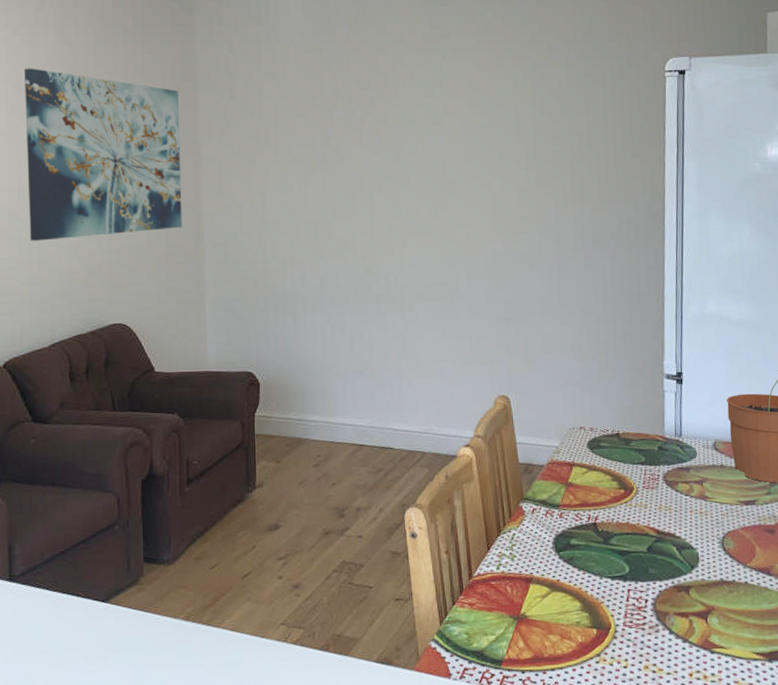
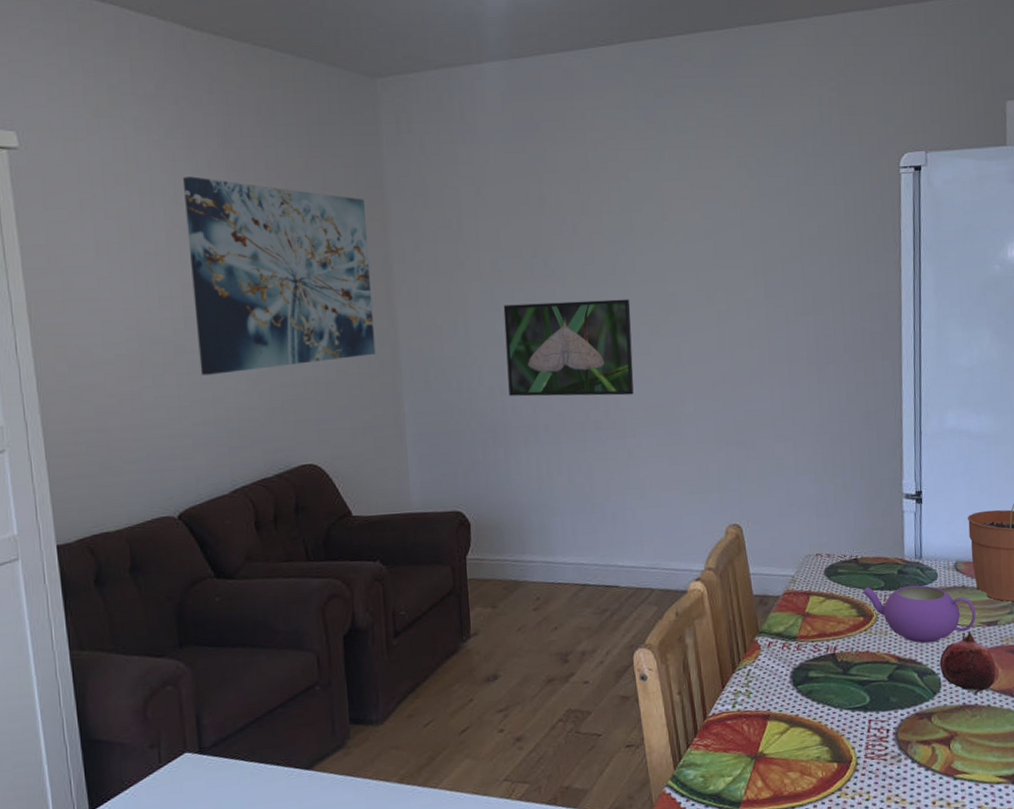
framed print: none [297,184,413,272] -> present [503,299,634,397]
teapot: none [623,461,734,519] -> present [862,585,976,643]
fruit: none [698,508,754,572] -> present [939,630,996,696]

